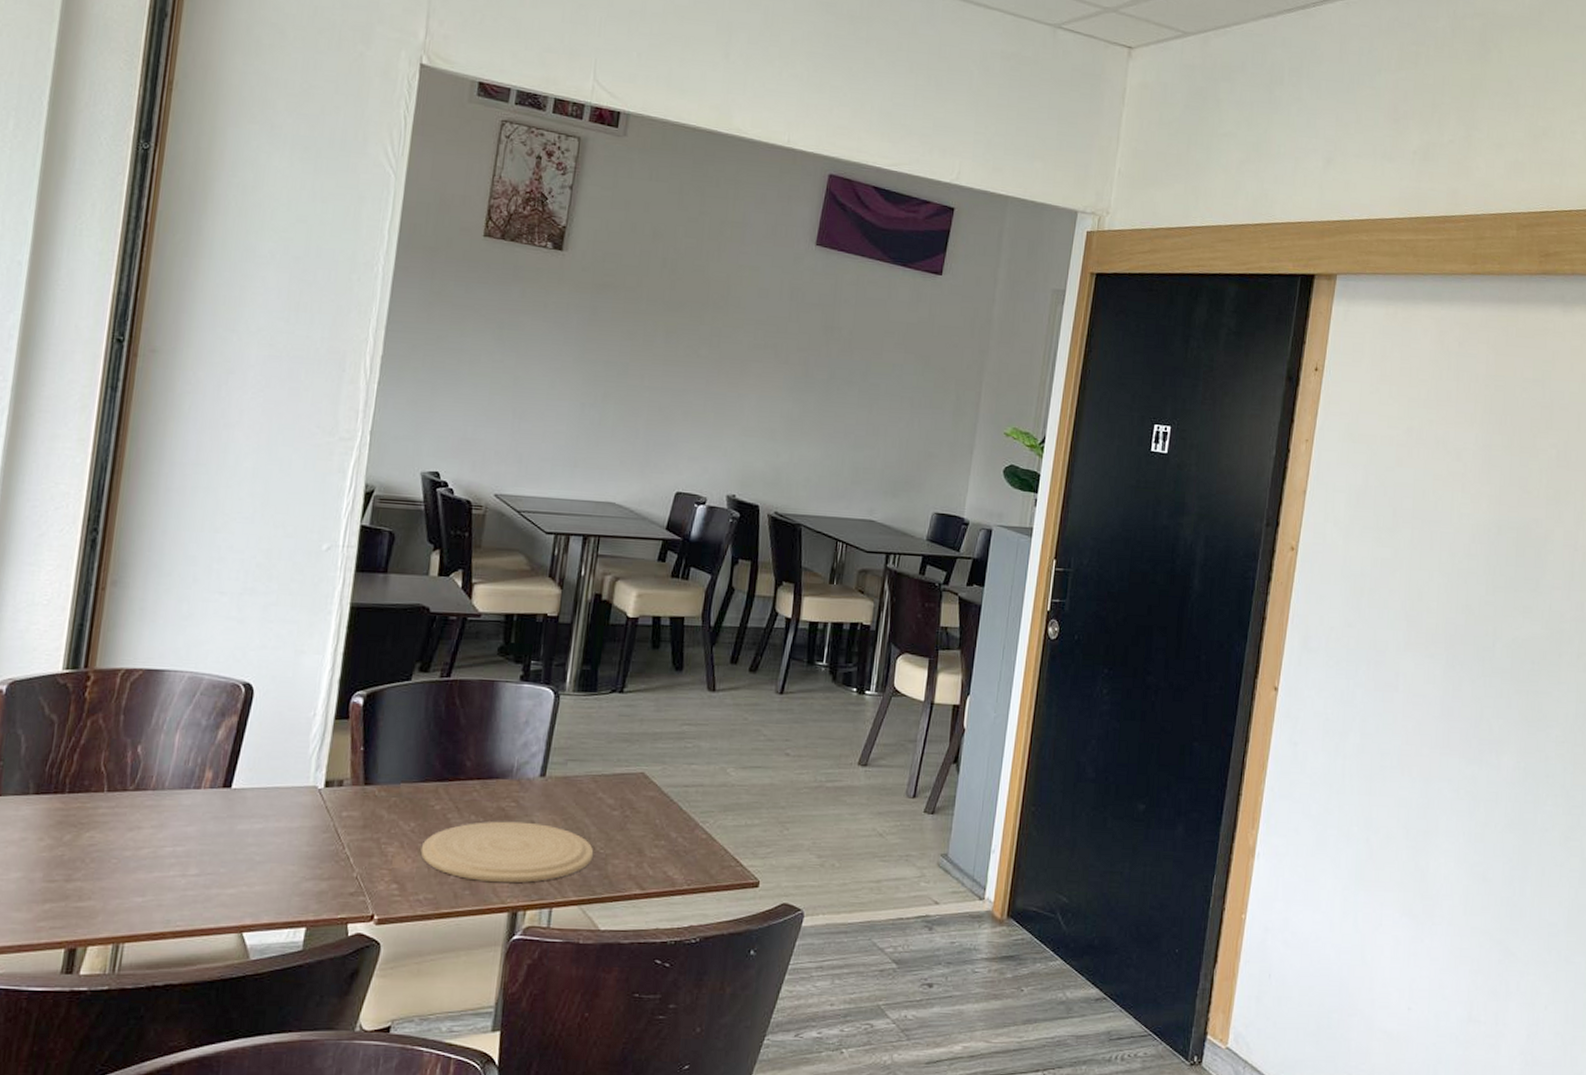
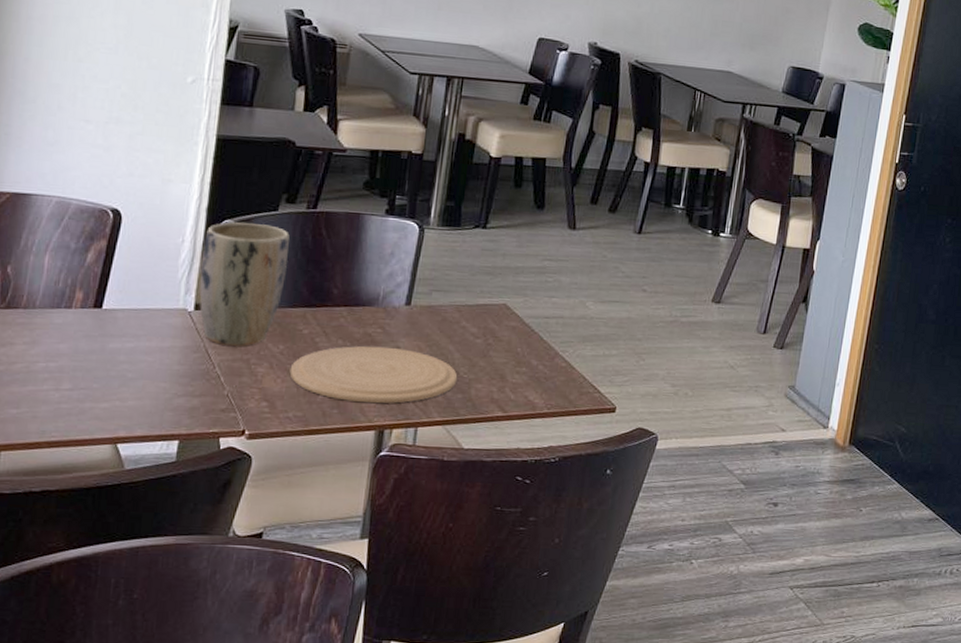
plant pot: none [330,693,423,826] -> present [199,222,290,347]

